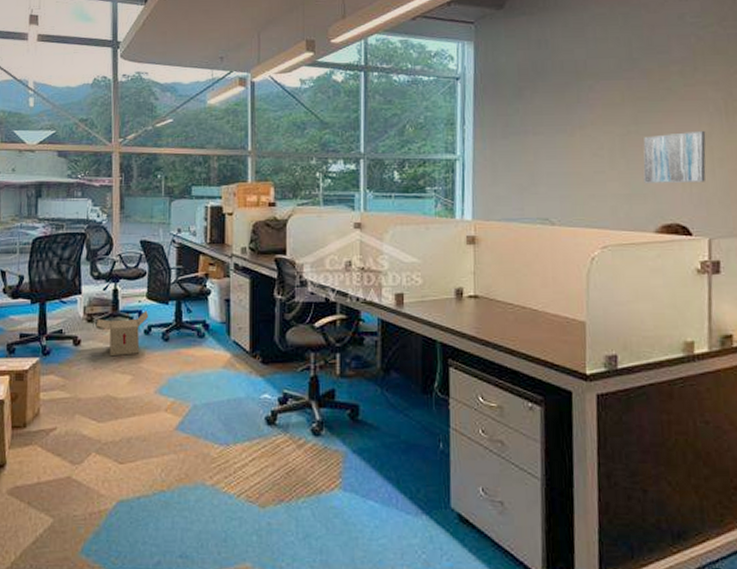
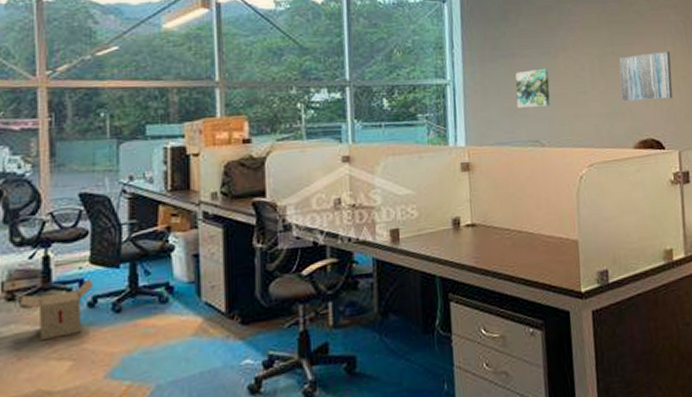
wall art: none [527,146,564,186] -> present [515,68,550,109]

